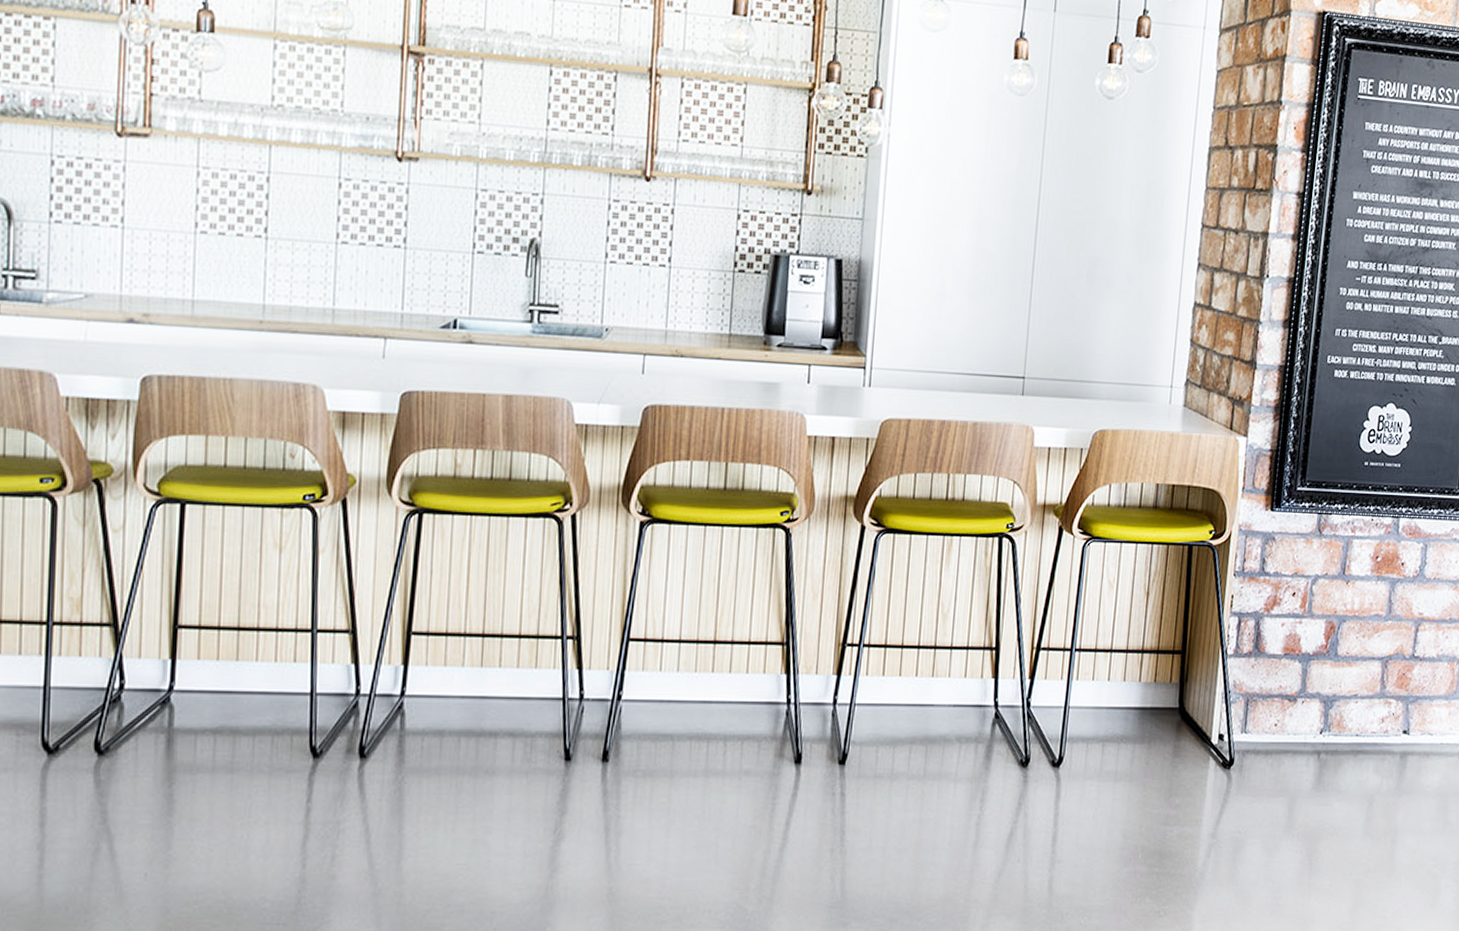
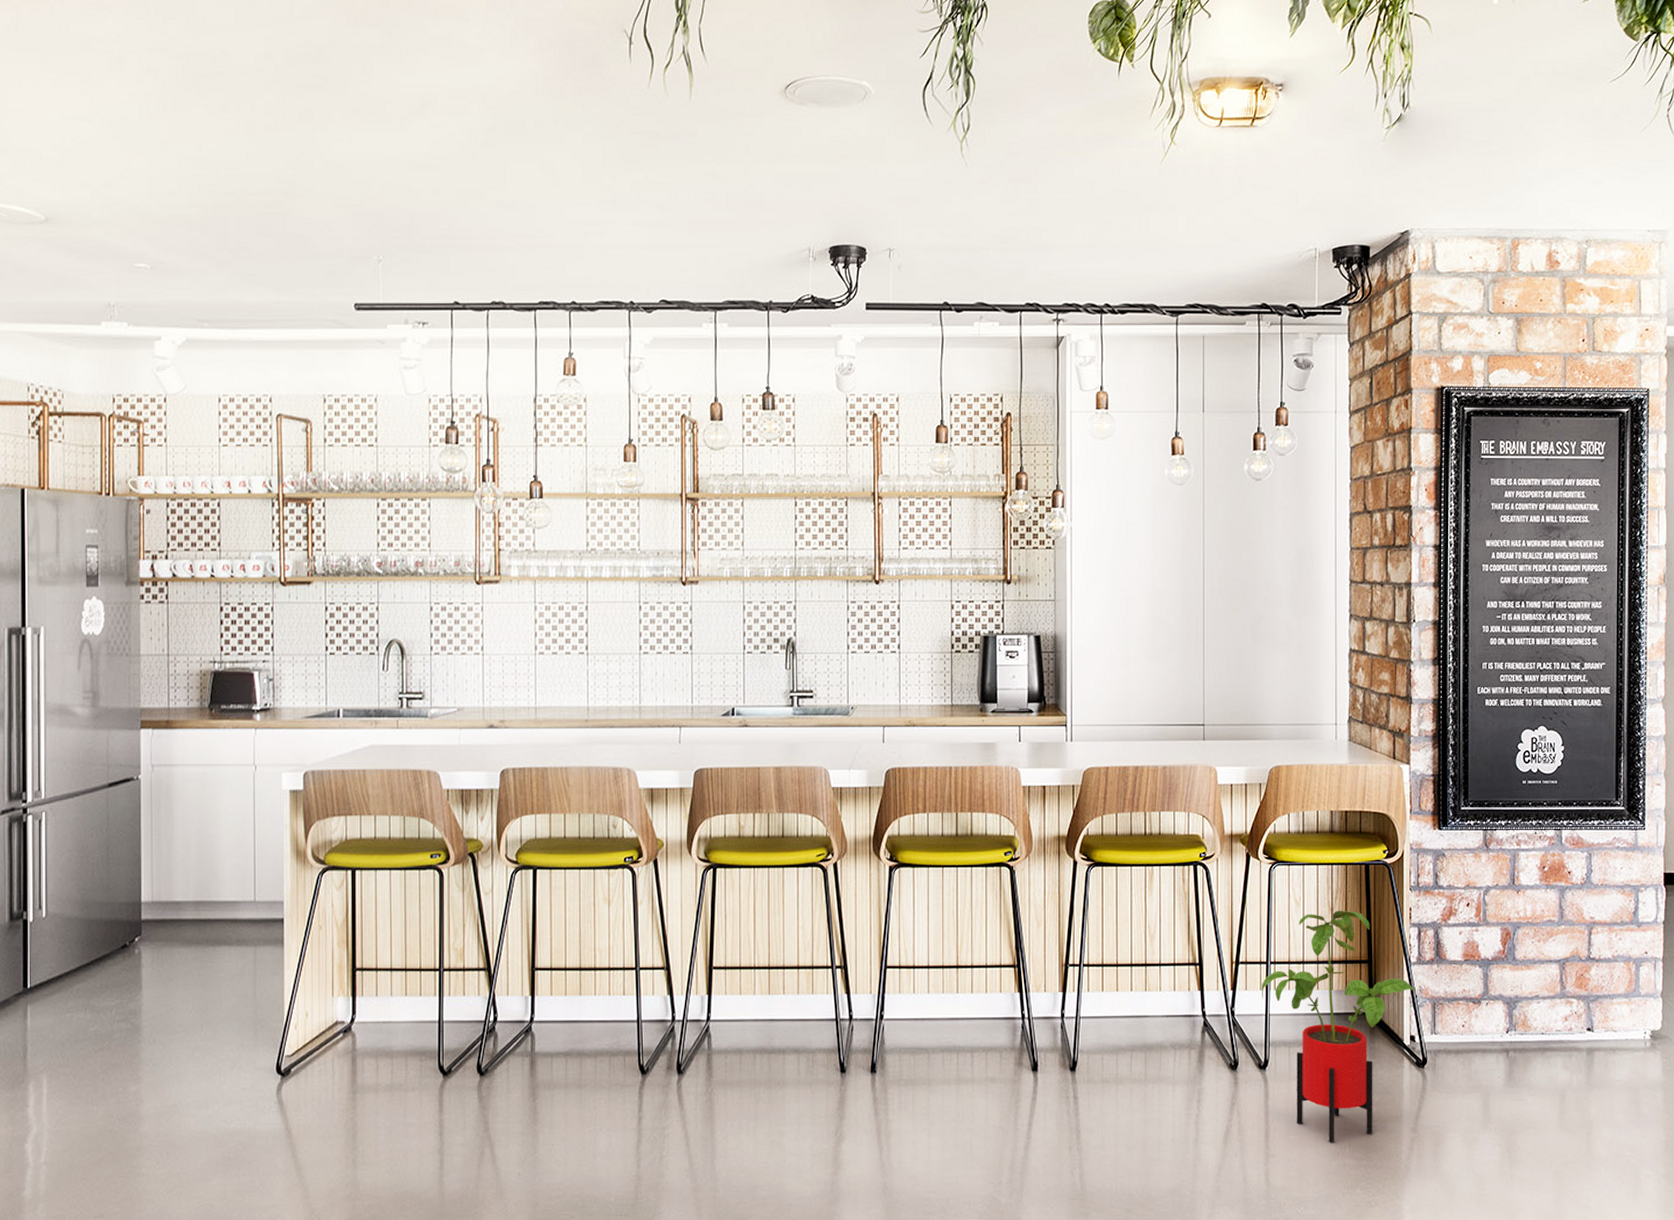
house plant: none [1062,594,1231,848] -> present [1261,910,1417,1143]

